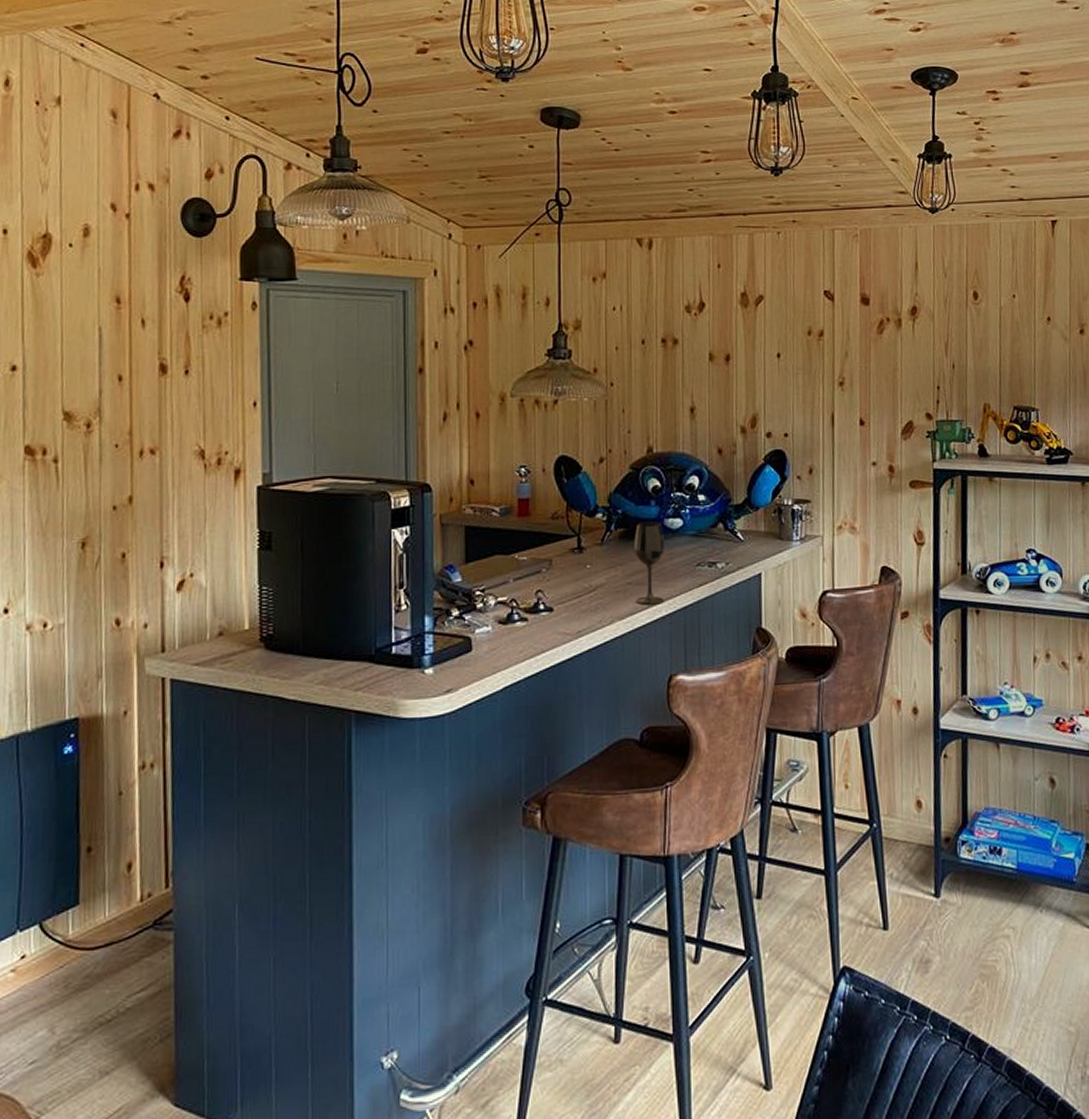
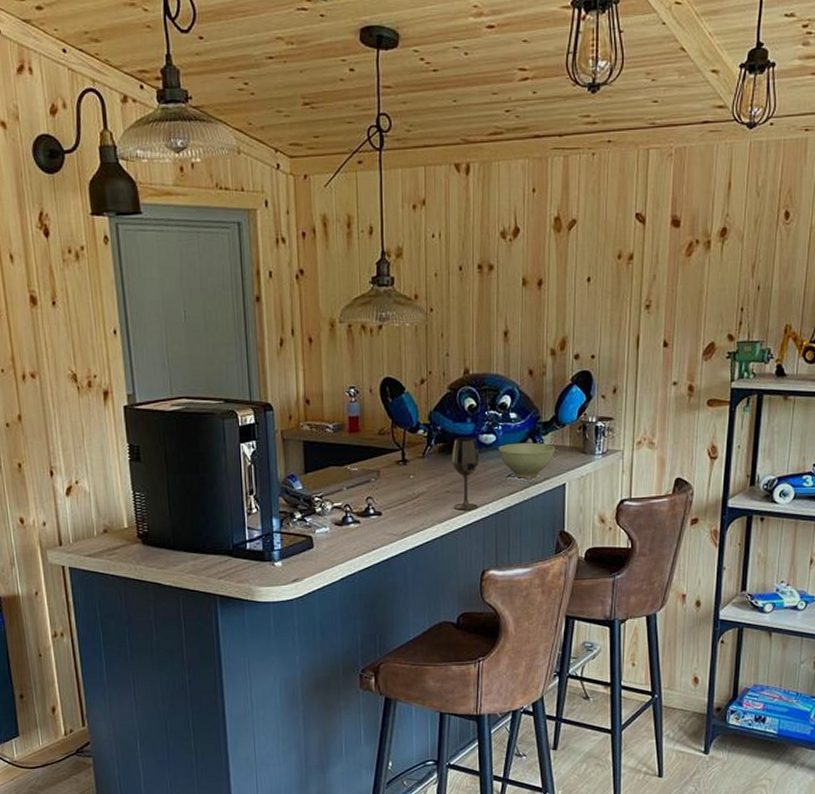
bowl: none [686,527,750,568] -> present [498,442,556,478]

